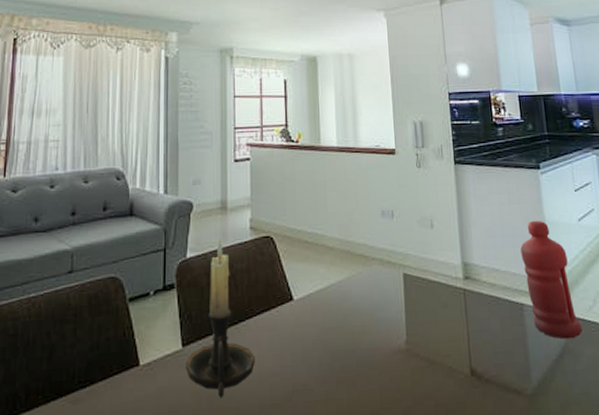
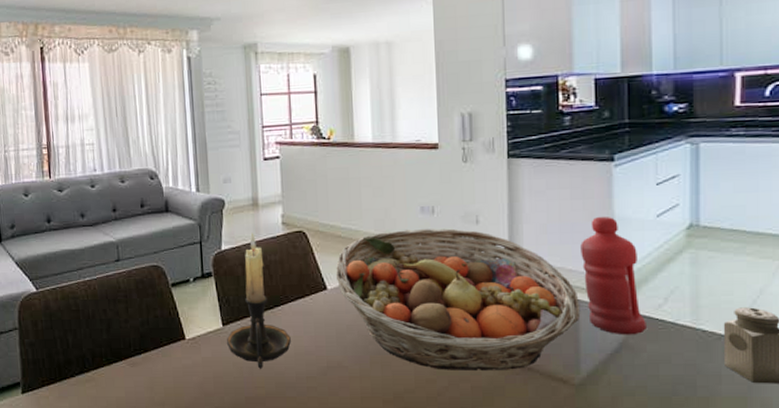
fruit basket: none [302,232,526,388] -> present [335,228,581,370]

